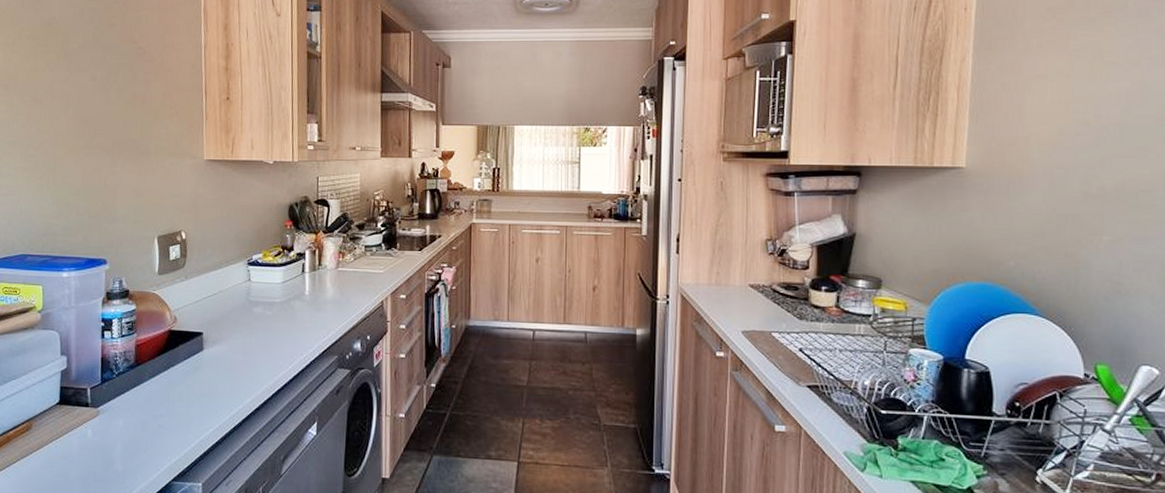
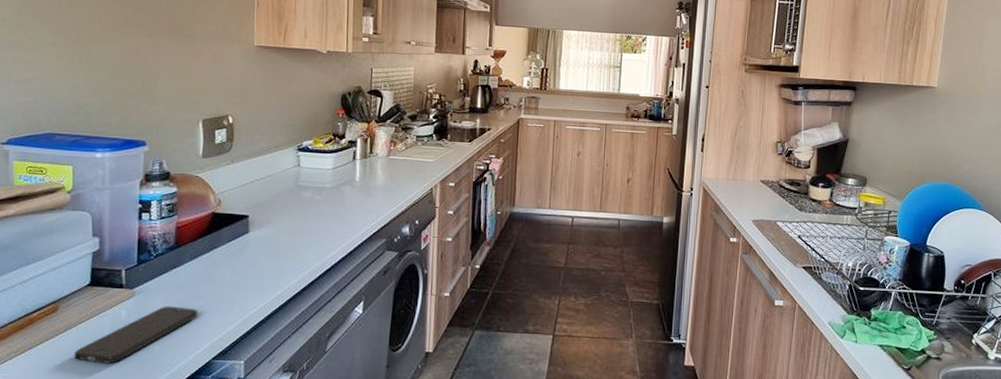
smartphone: none [45,425,158,483] -> present [73,306,199,364]

